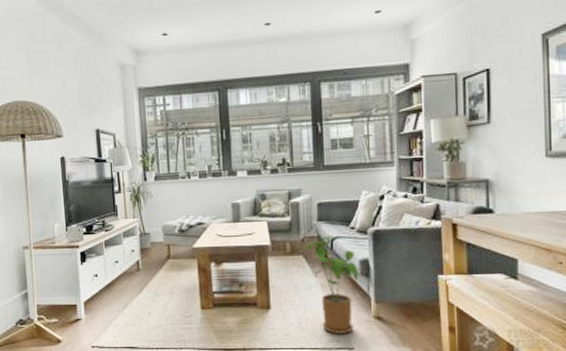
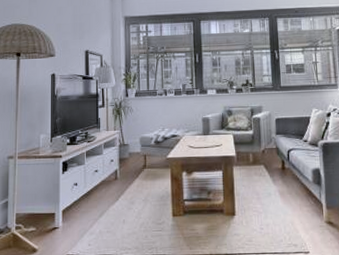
house plant: present [305,235,359,334] -> none [265,147,312,239]

